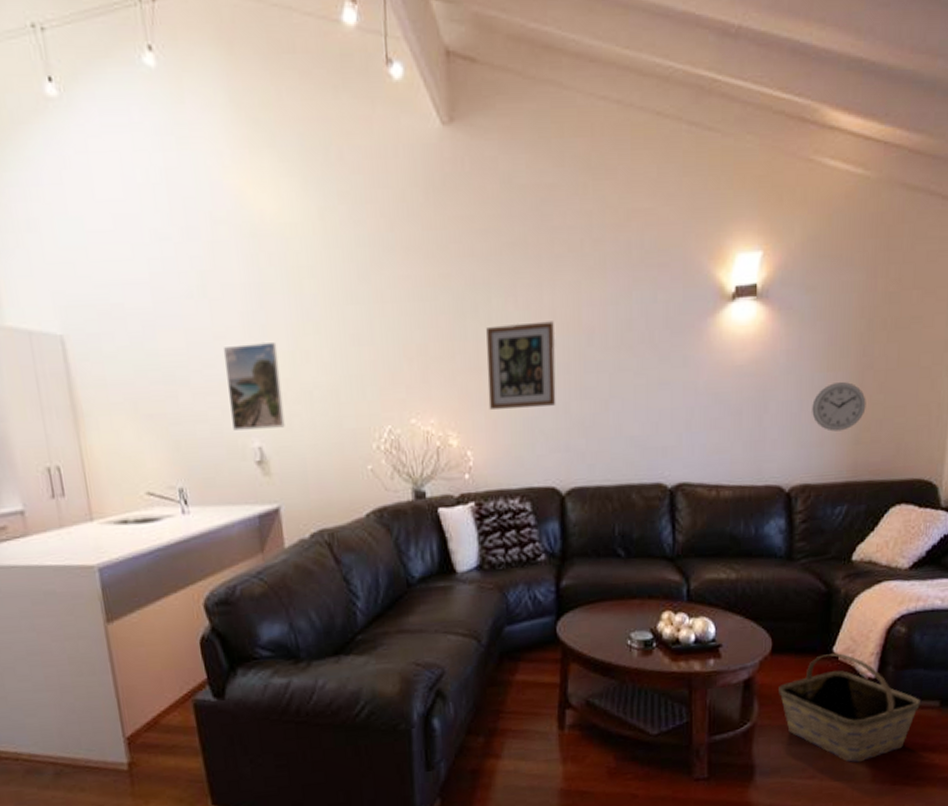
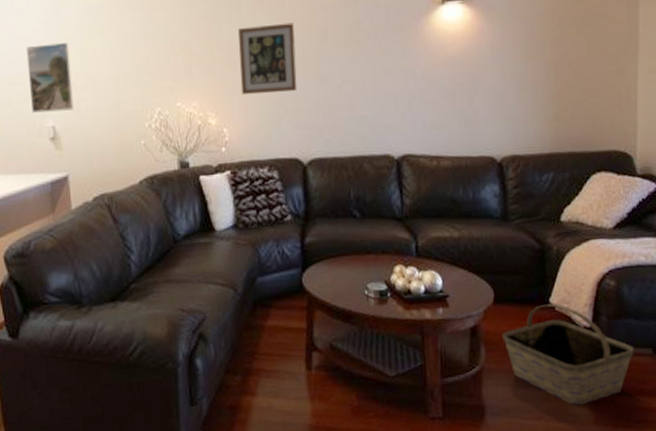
wall clock: present [812,382,866,432] -> none [516,69,563,110]

